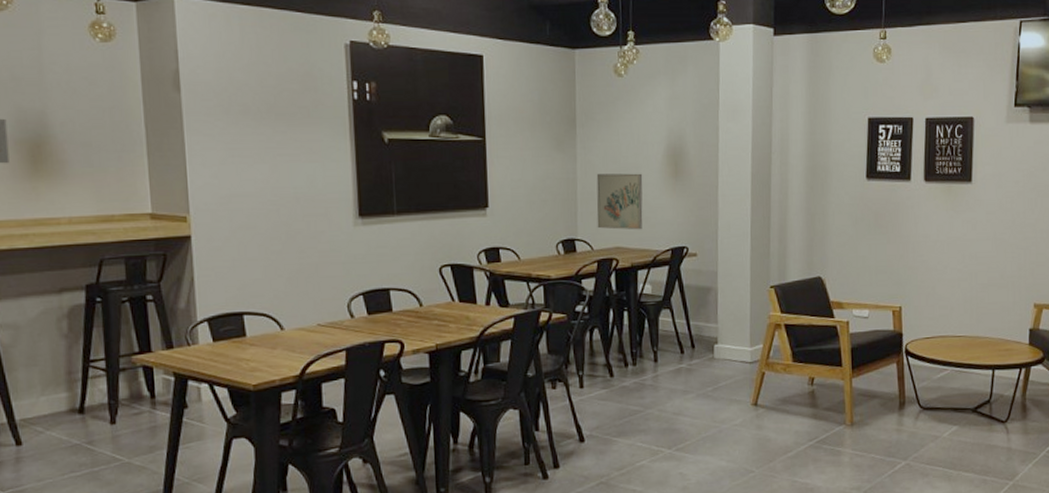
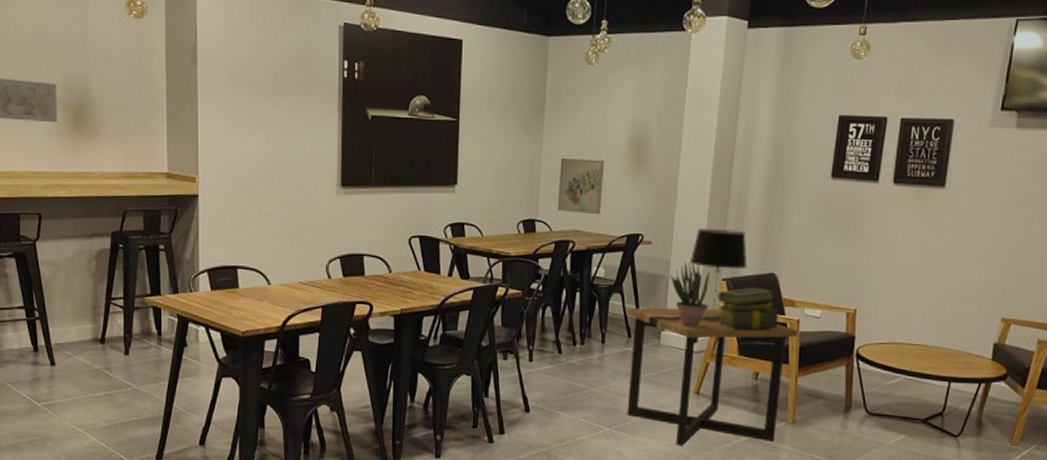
side table: none [677,316,848,461] -> present [626,307,798,446]
potted plant: none [718,271,759,339] -> present [670,261,710,328]
table lamp: none [736,236,794,323] -> present [689,229,747,314]
stack of books: none [767,292,829,337] -> present [717,287,779,330]

